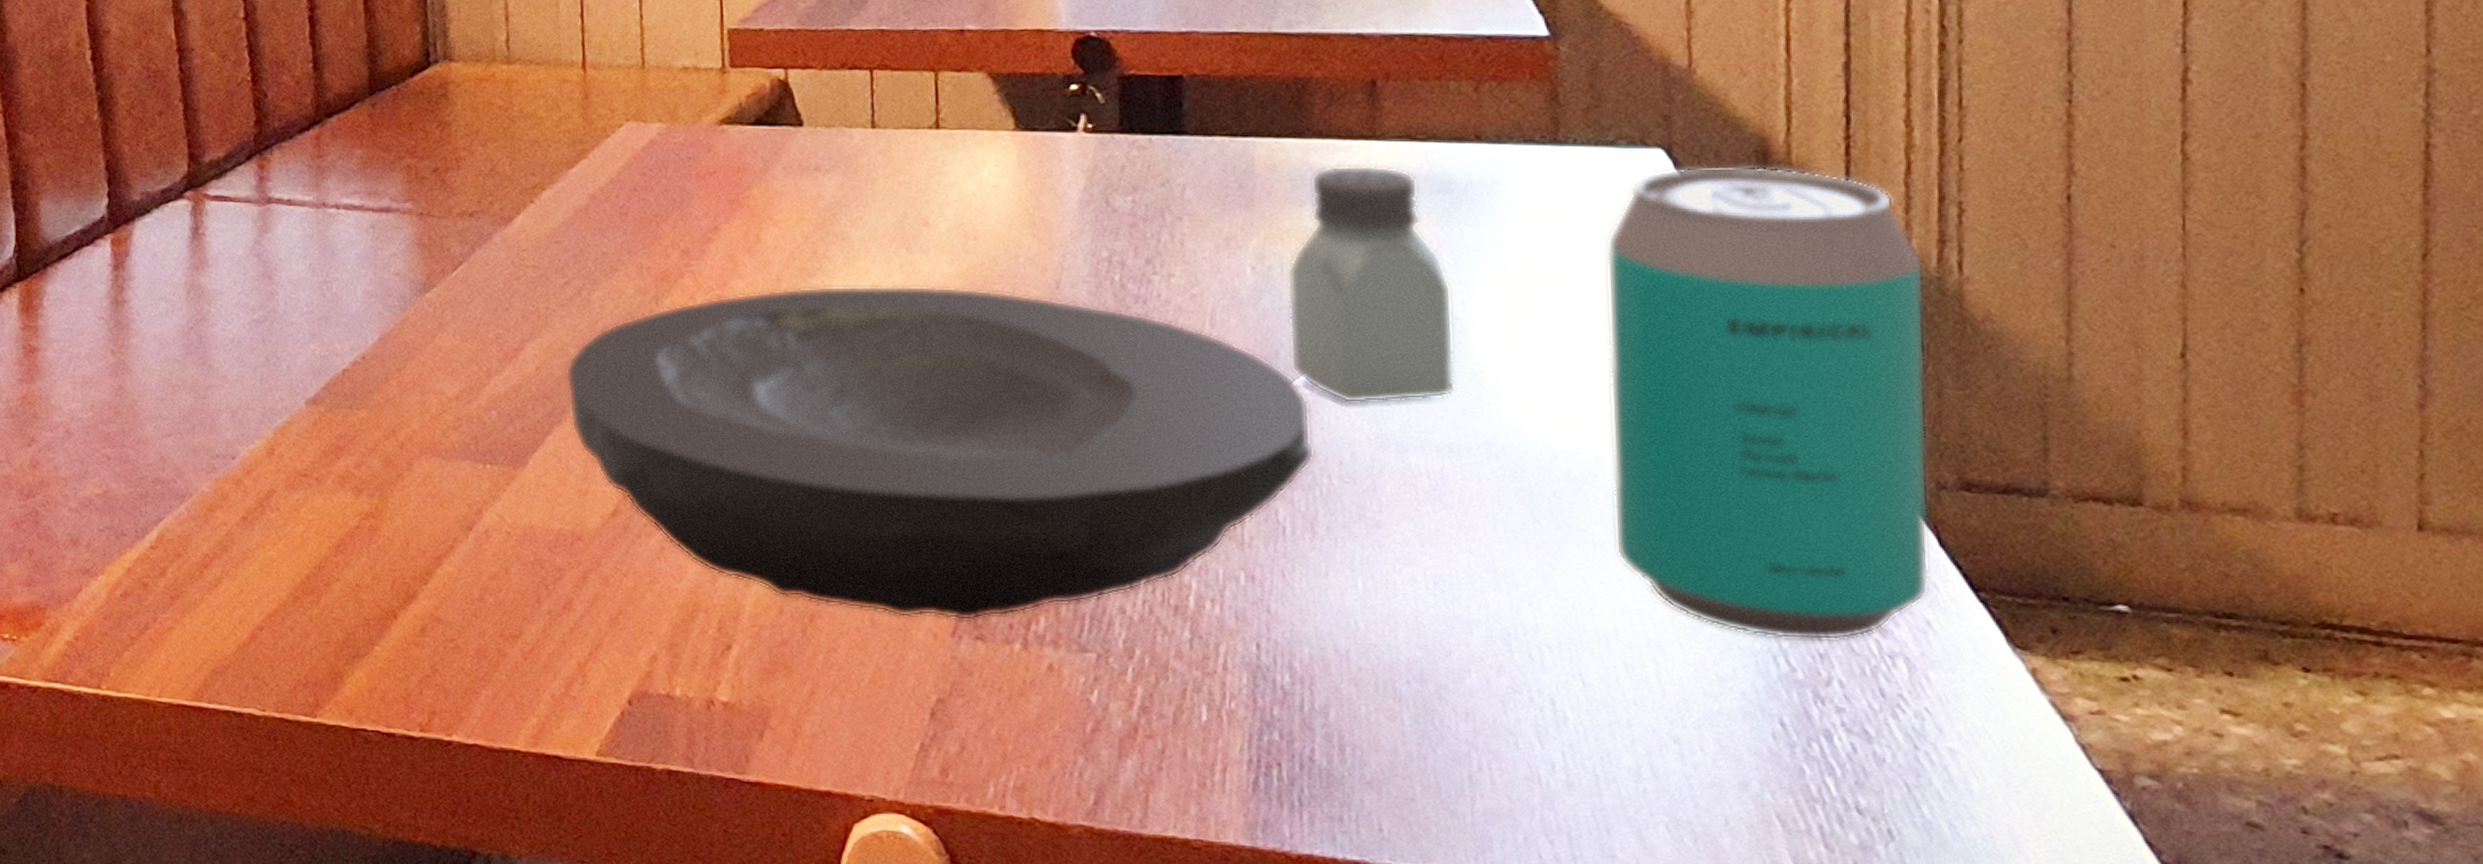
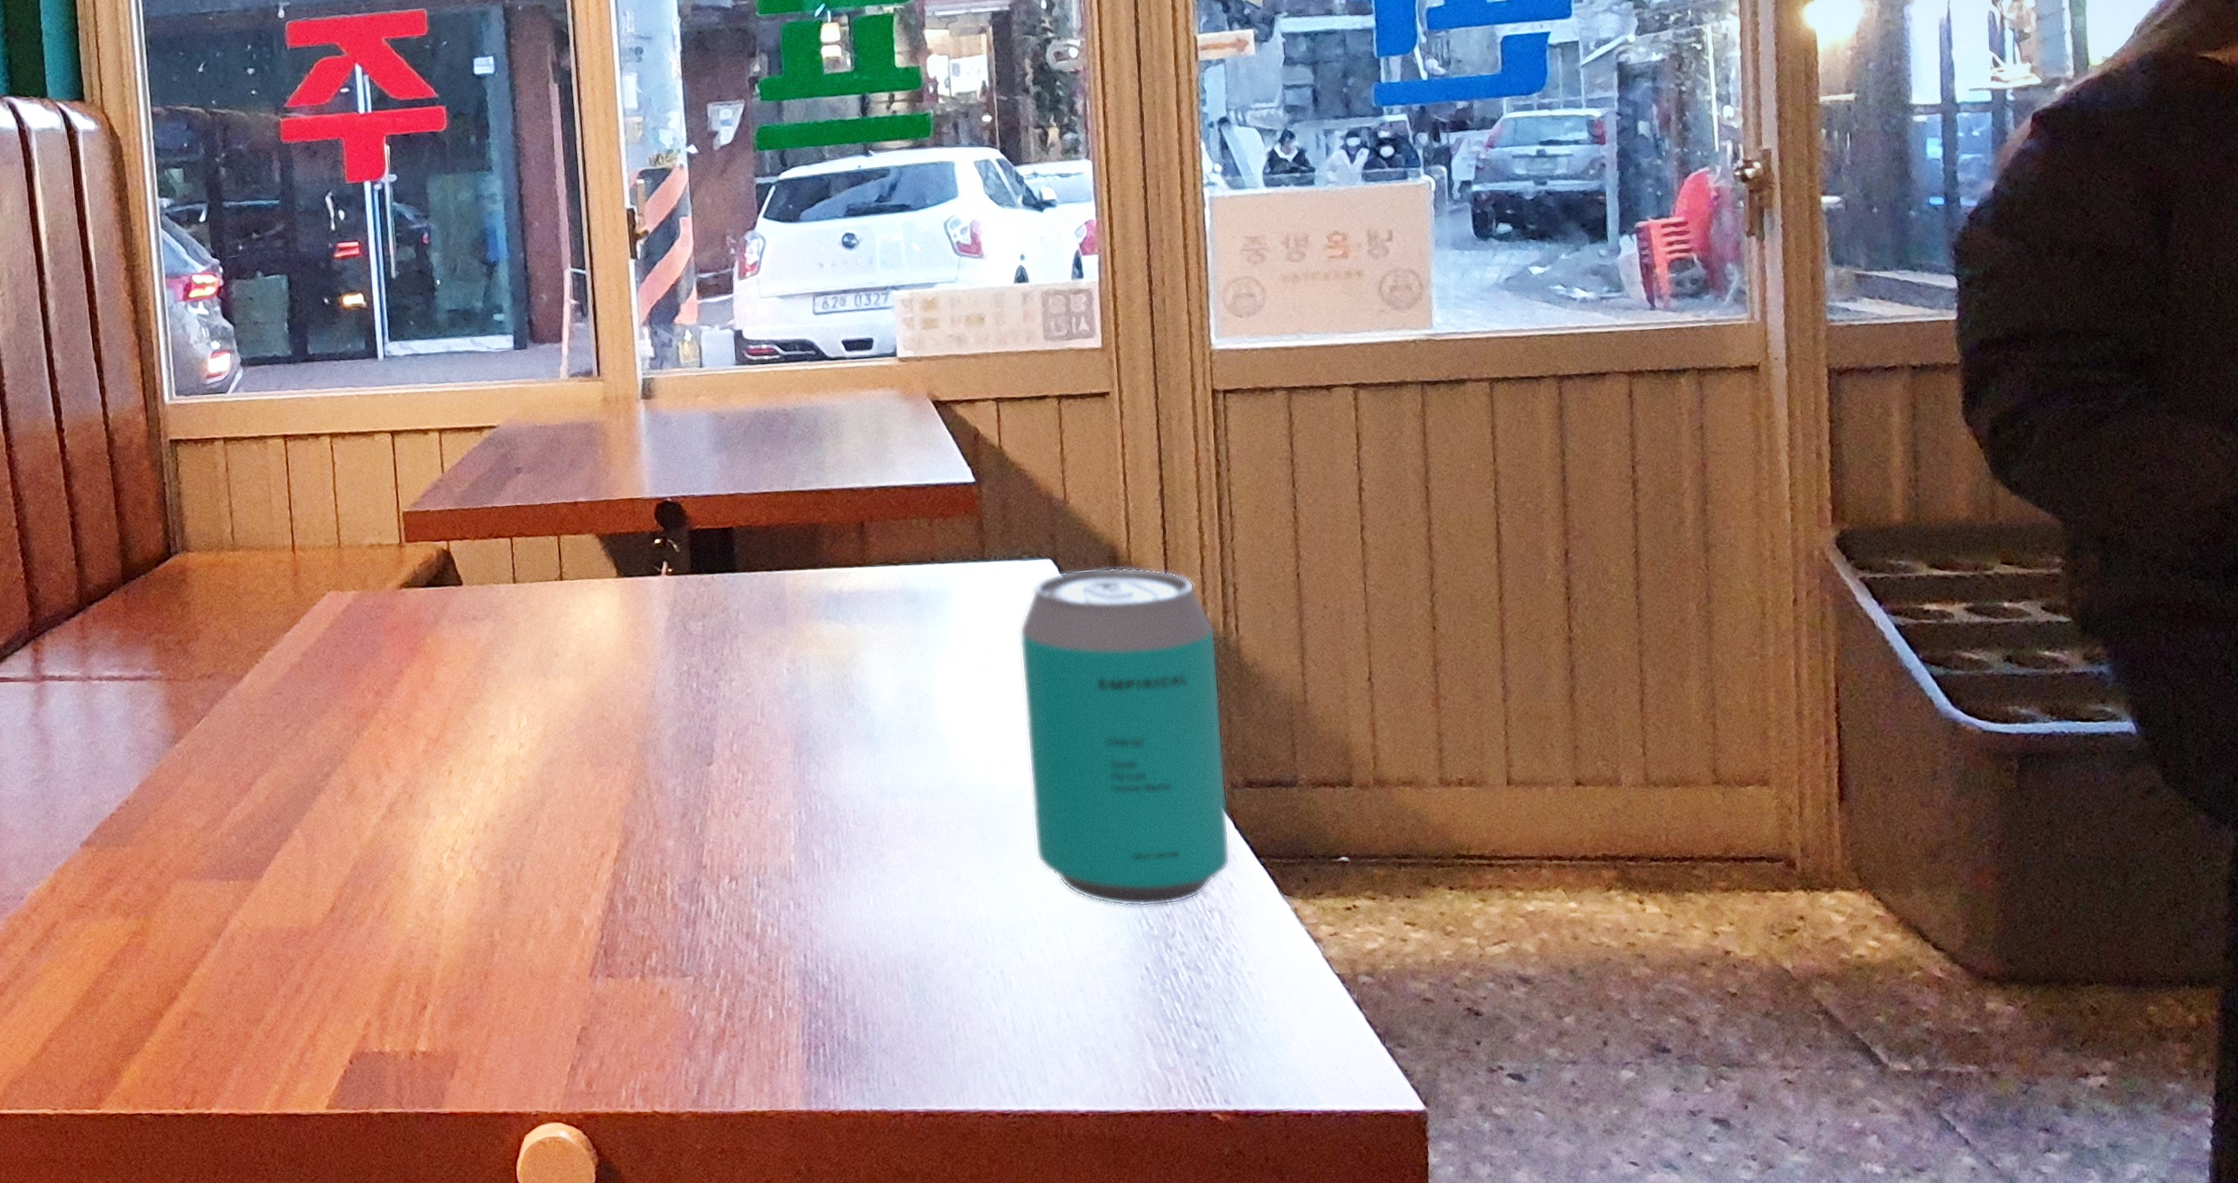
plate: present [566,286,1315,621] -> none [289,702,837,967]
saltshaker: present [1288,165,1455,404] -> none [812,585,927,766]

